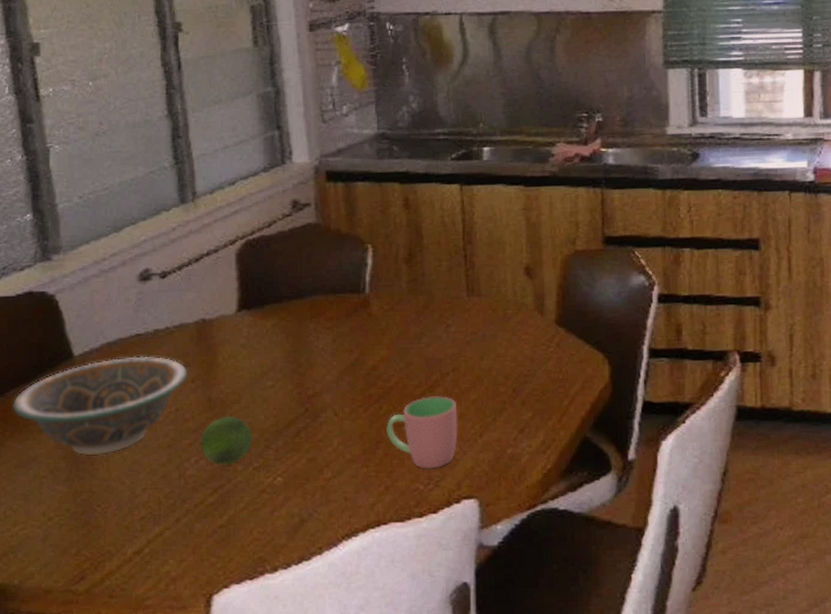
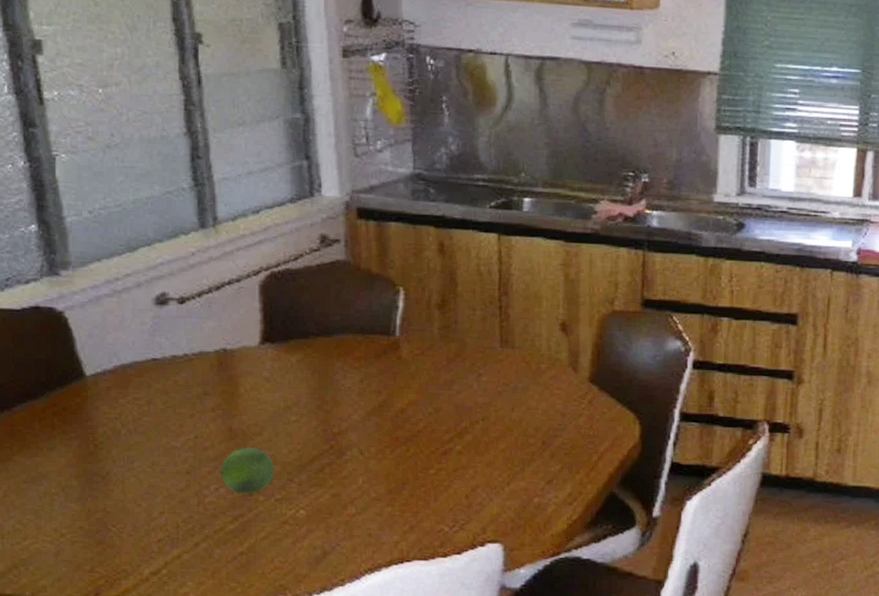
bowl: present [12,356,188,456] -> none [19,381,208,477]
cup: present [386,396,458,469] -> none [413,442,486,512]

